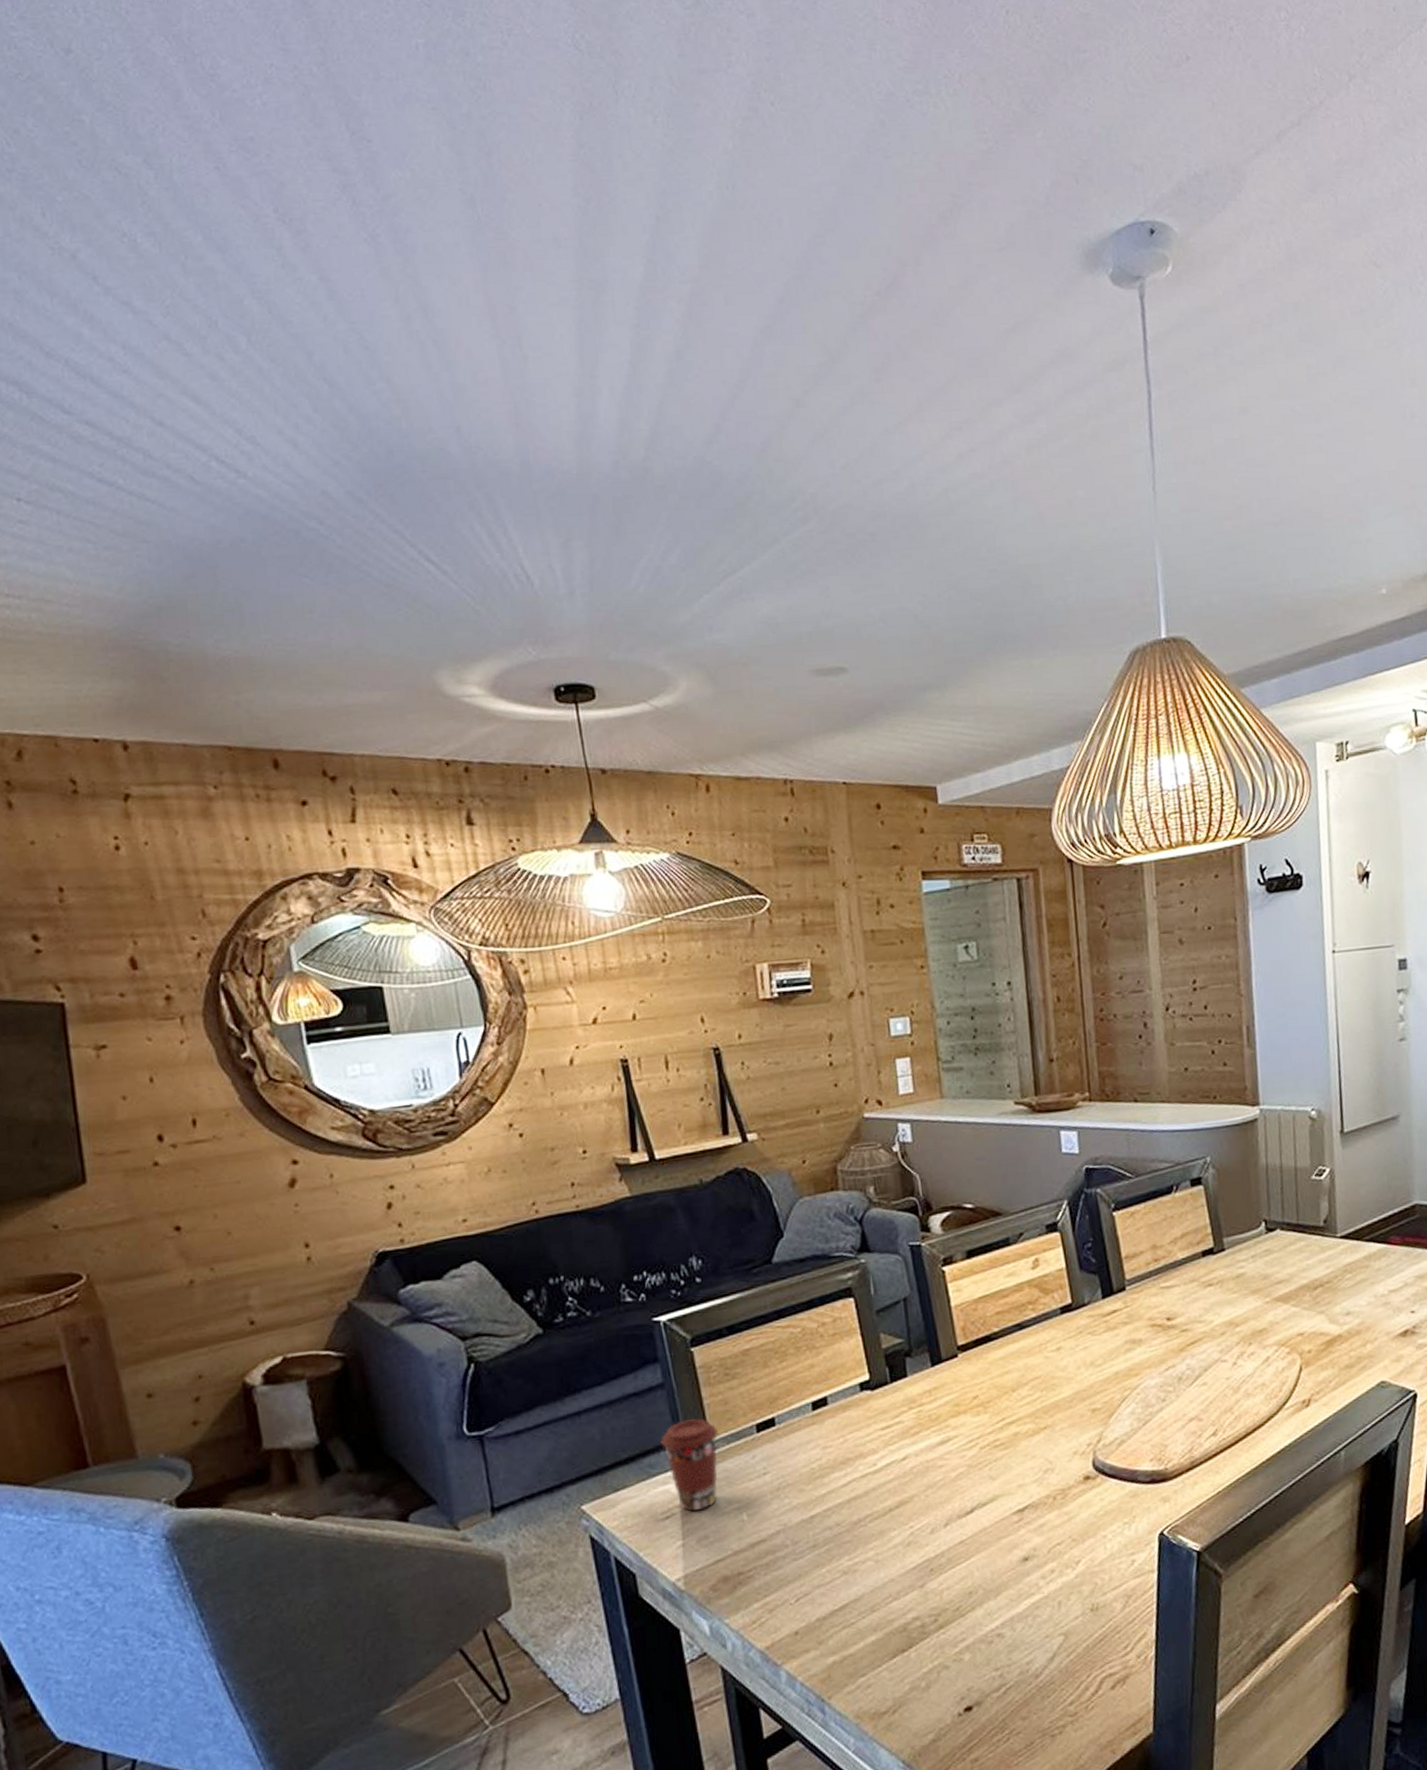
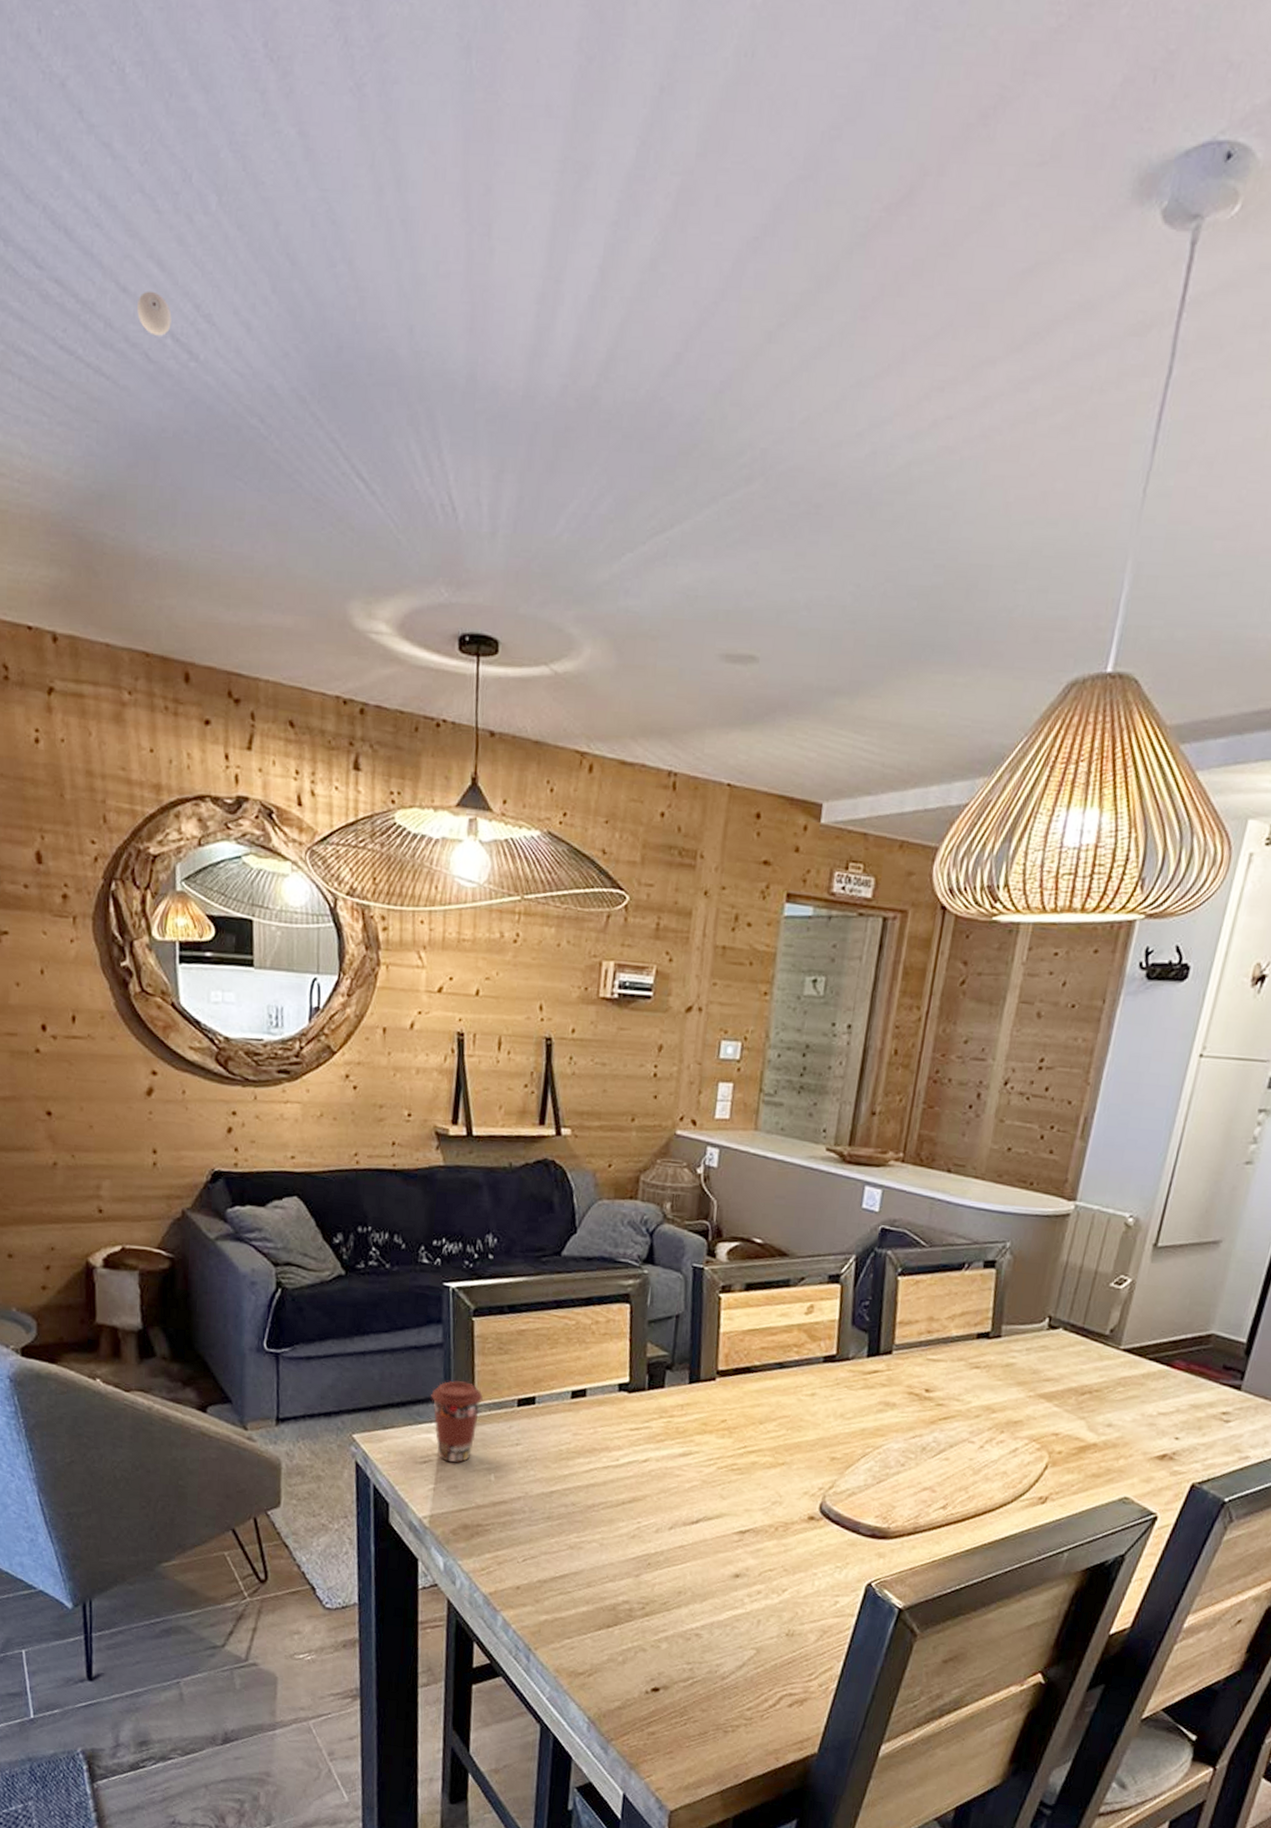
eyeball: none [176,422,214,460] -> present [137,291,172,336]

